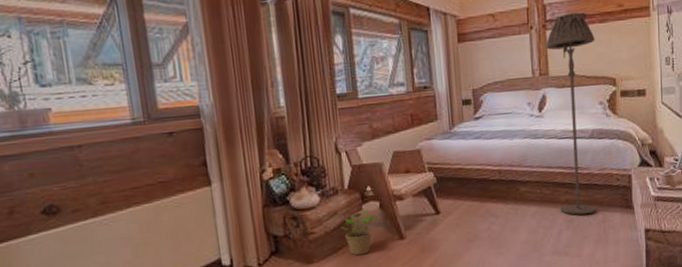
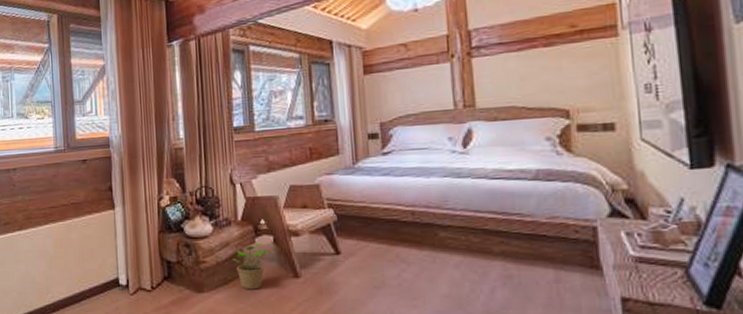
floor lamp: present [546,12,598,215] -> none [471,36,547,270]

